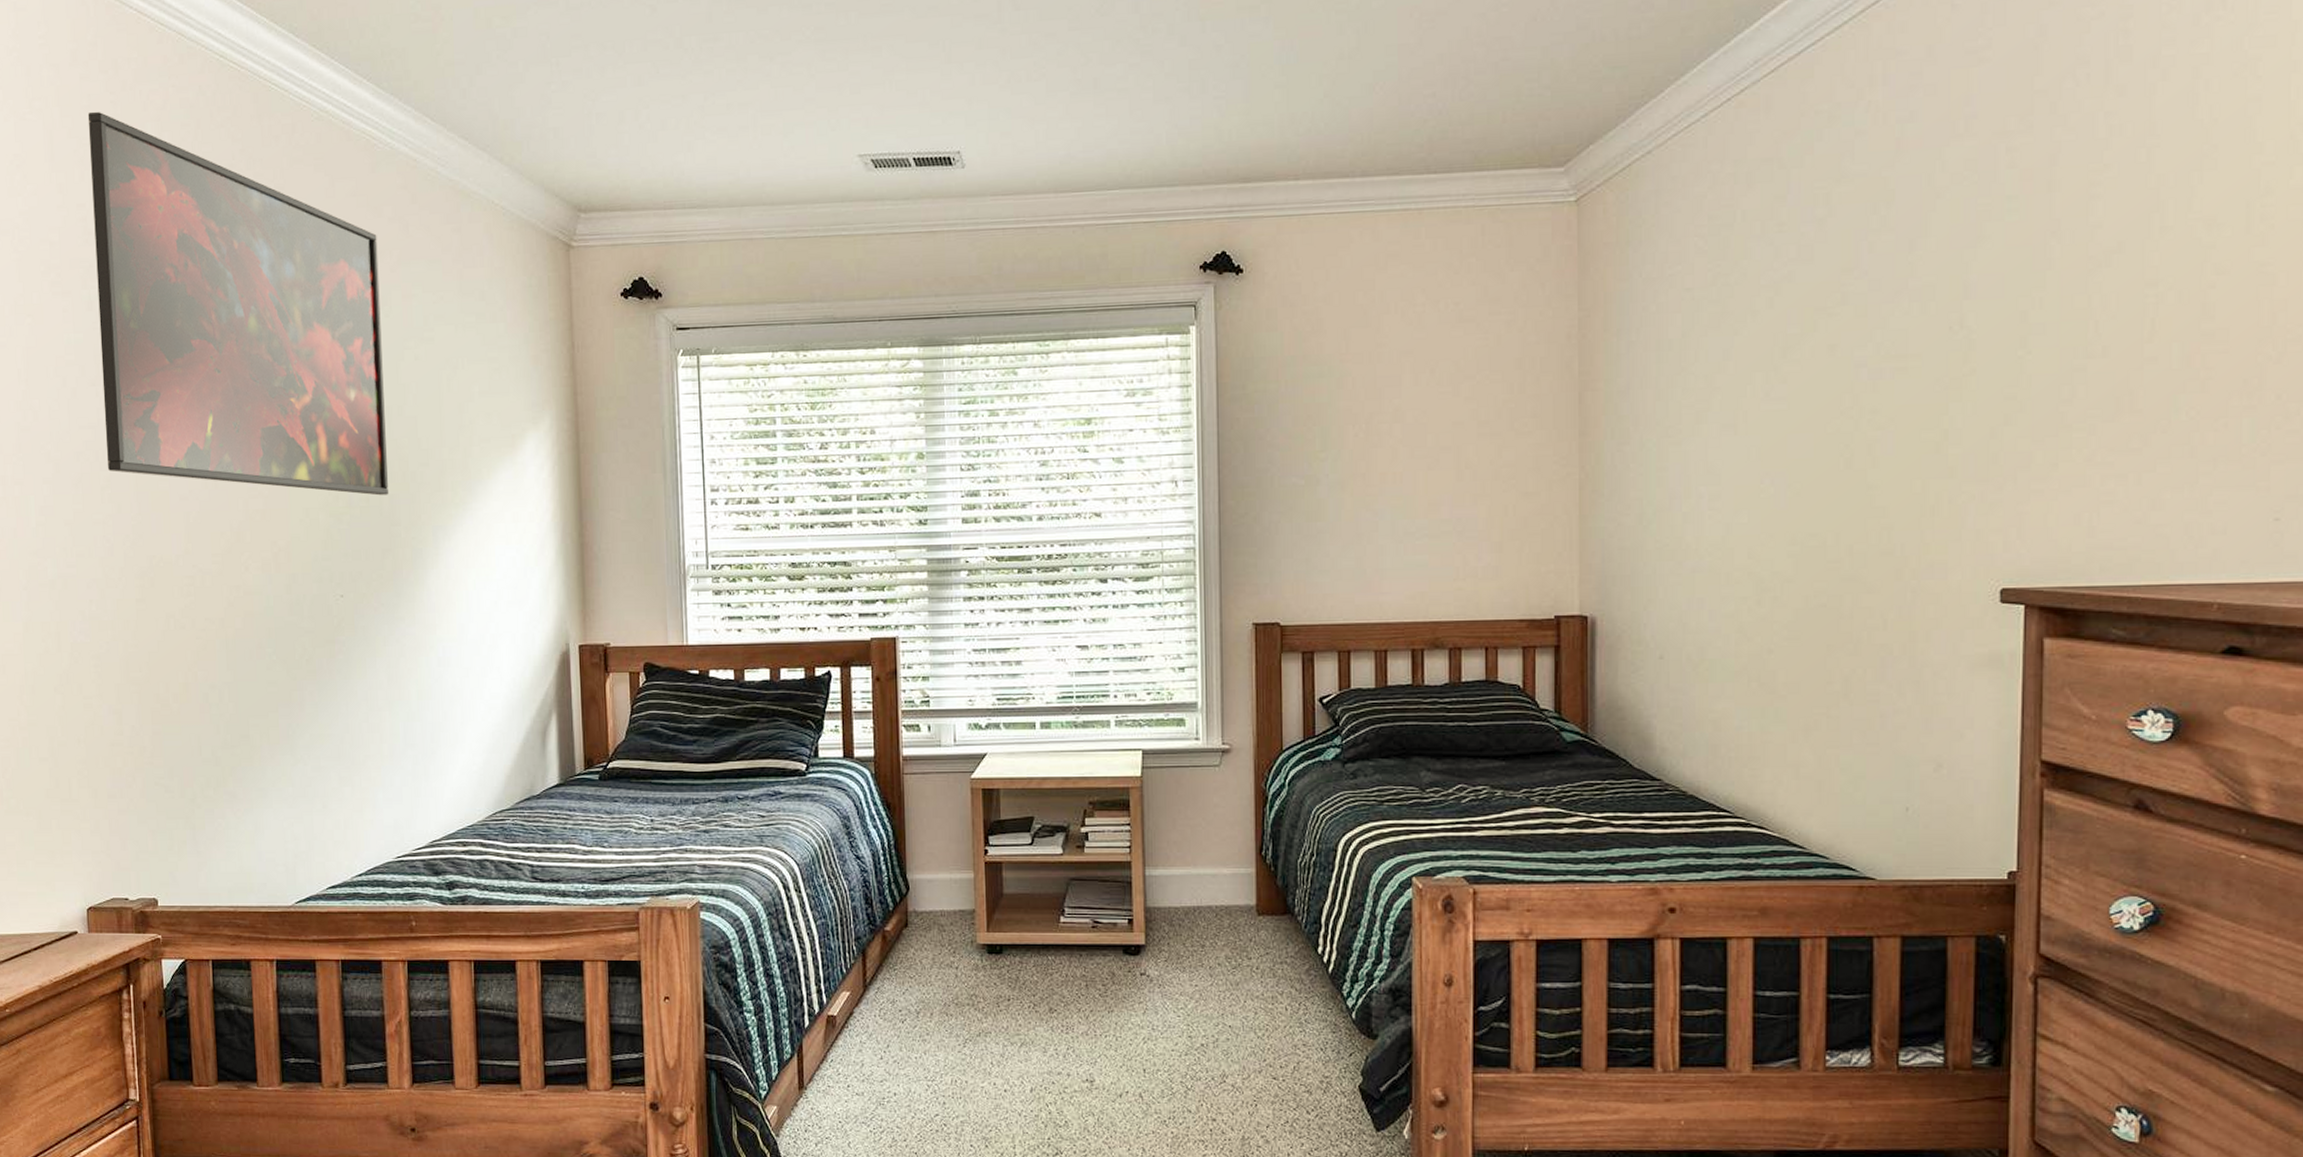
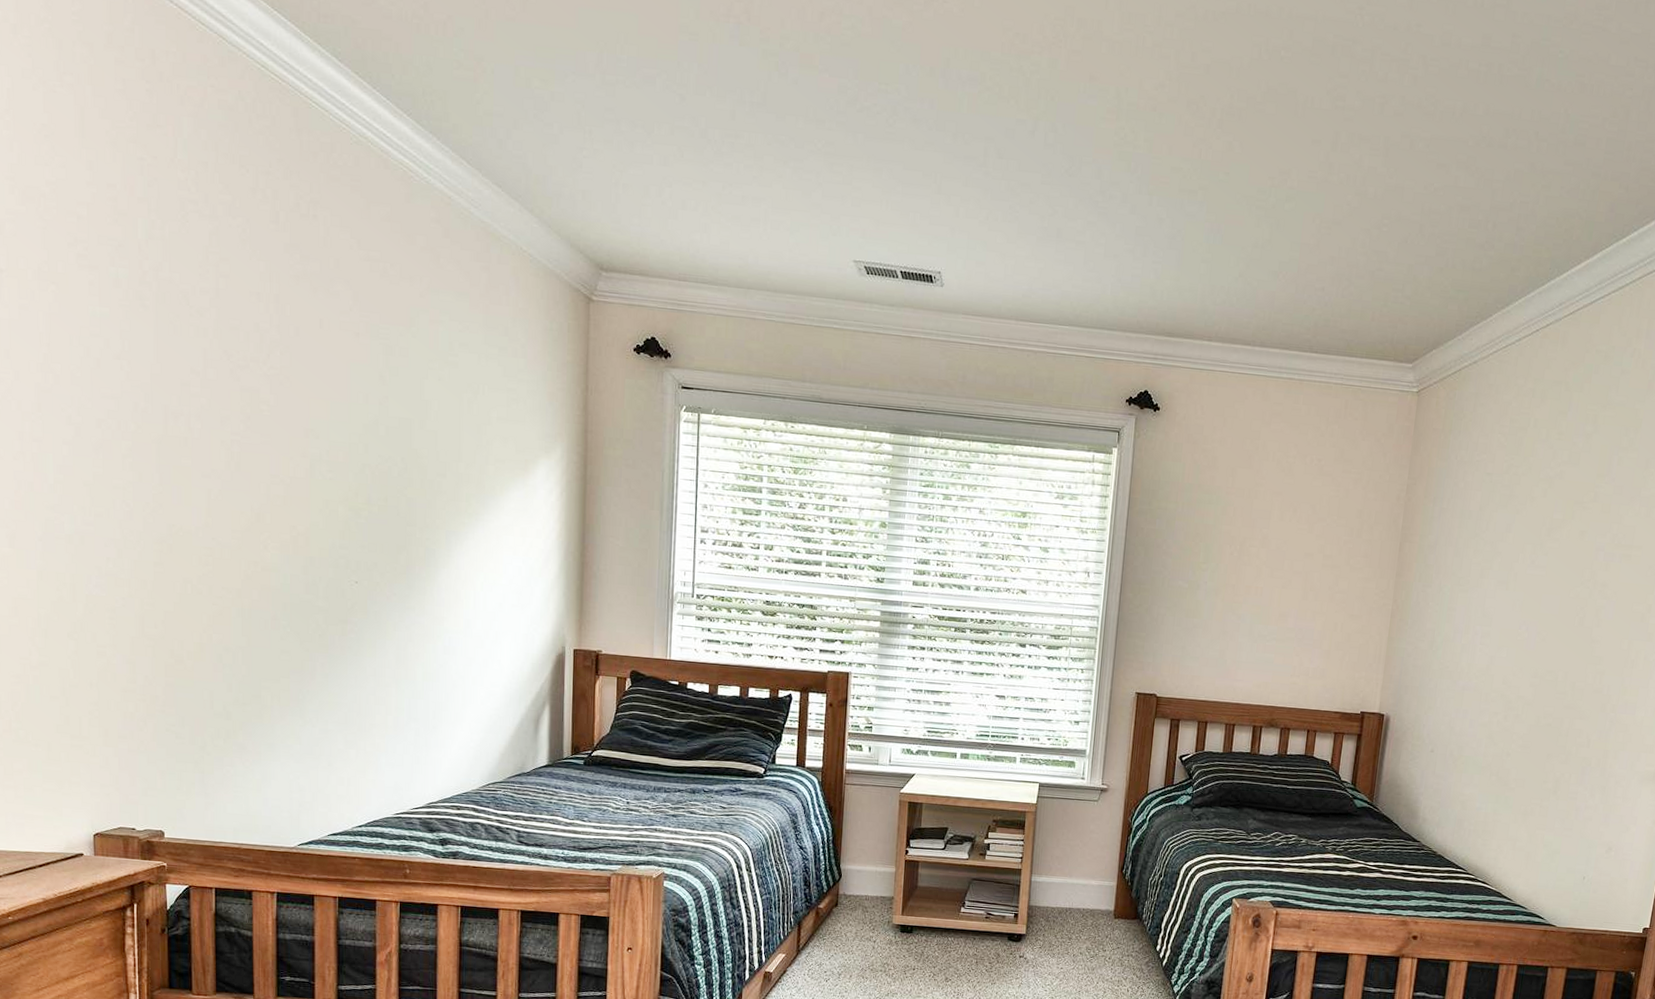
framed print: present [87,111,388,496] -> none [121,96,409,498]

